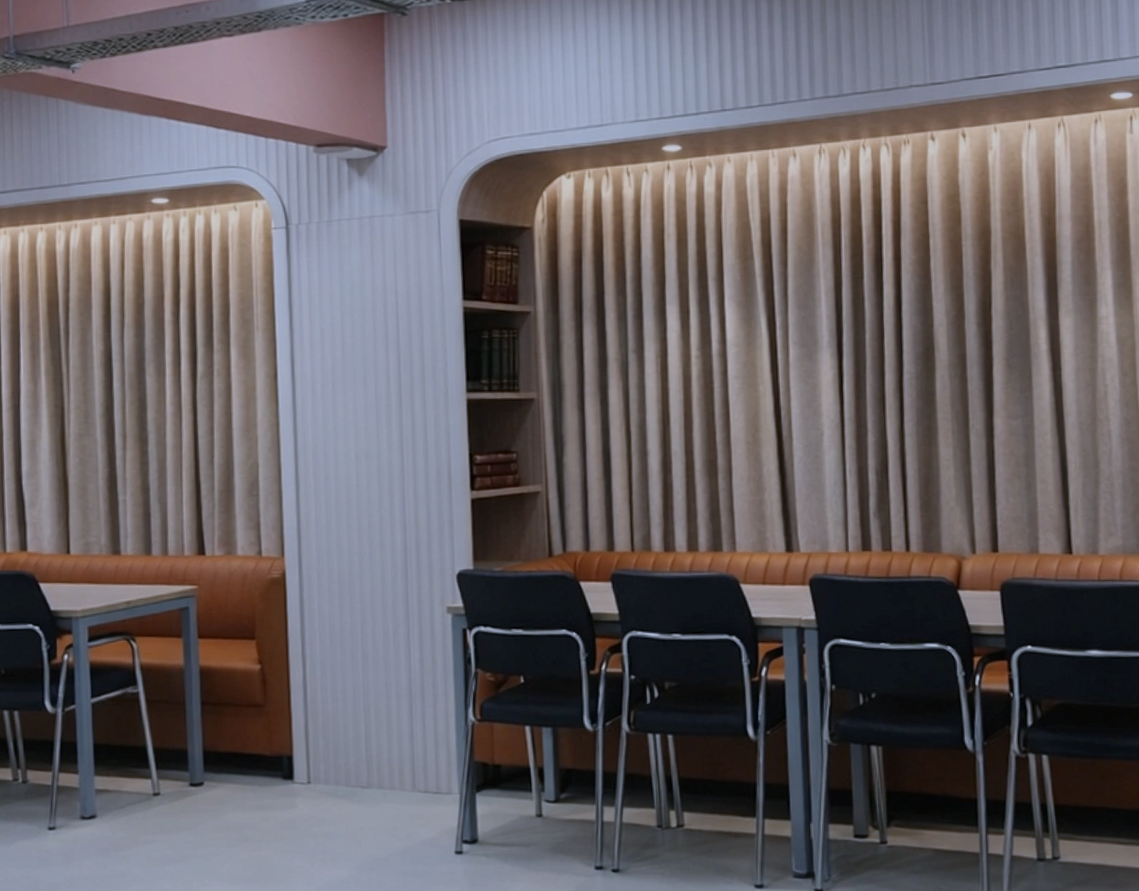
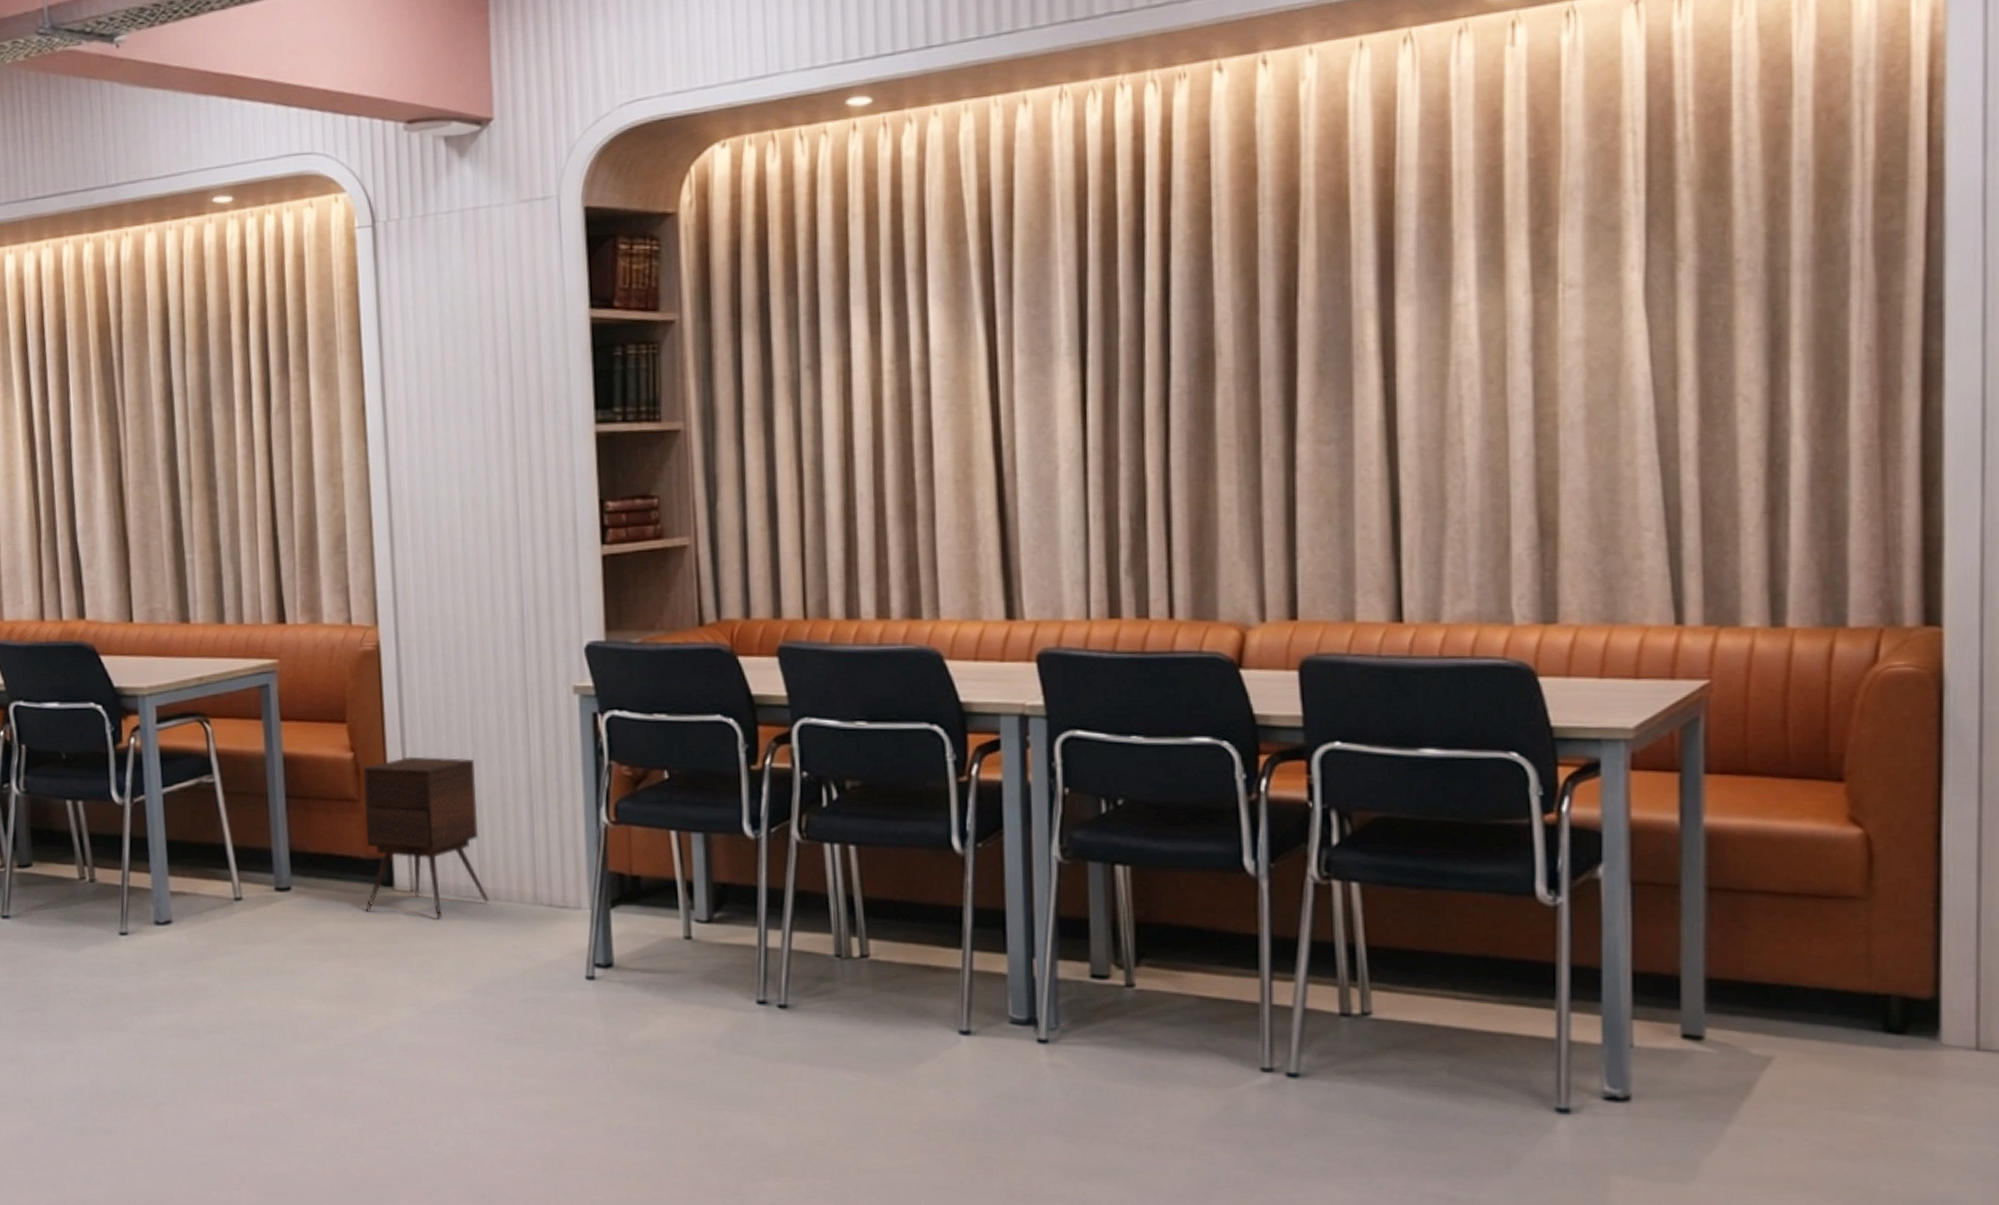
side table: none [268,667,375,806] -> present [362,756,489,919]

